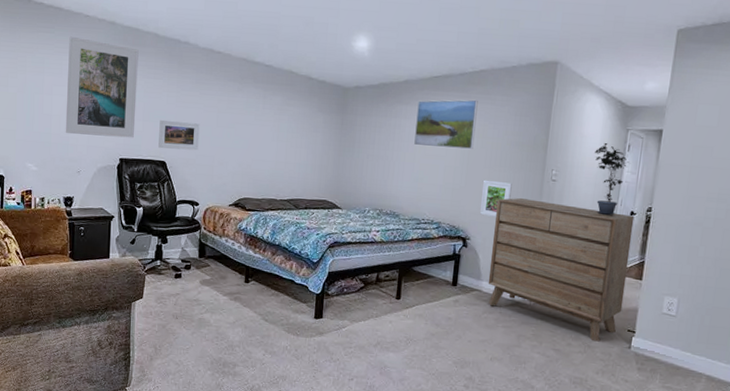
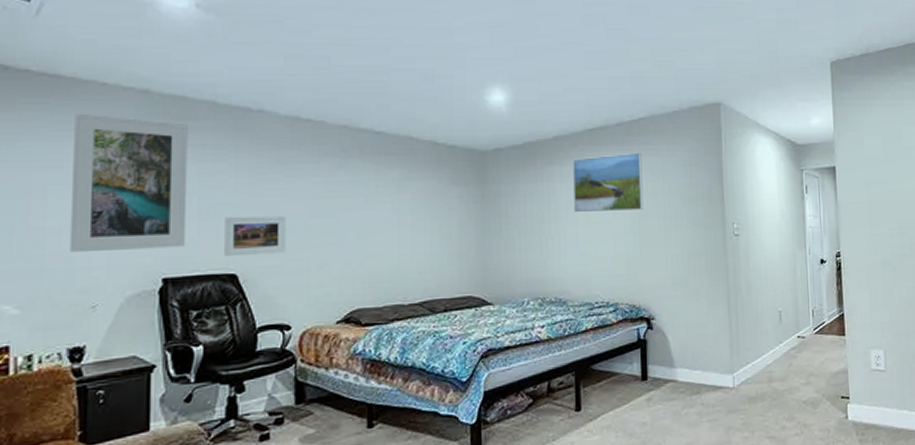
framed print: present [480,179,512,217] -> none [661,244,694,288]
dresser: present [488,198,635,342] -> none [680,260,832,418]
potted plant: present [595,143,629,216] -> none [774,187,809,268]

